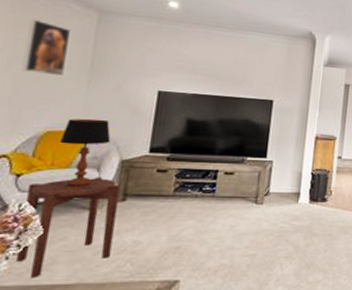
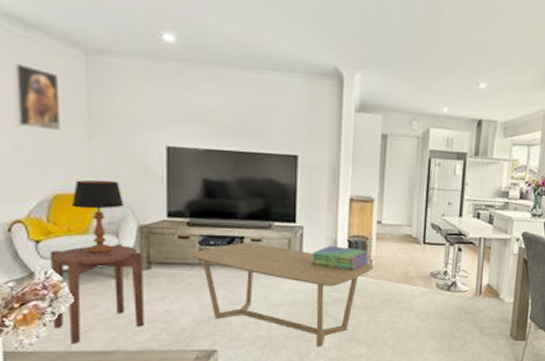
coffee table: none [164,175,333,275] -> present [189,242,374,347]
stack of books: none [277,178,329,201] -> present [311,245,369,271]

